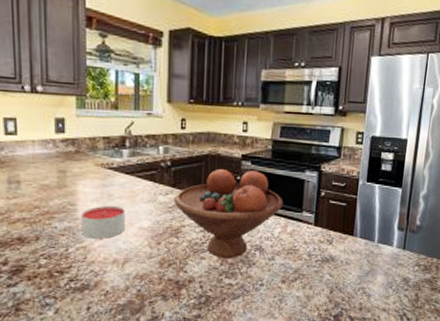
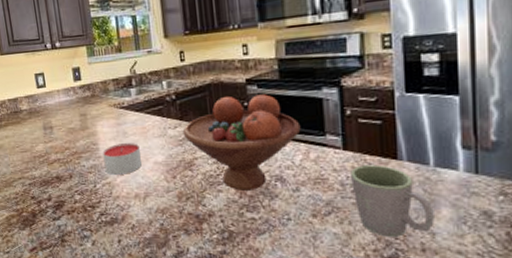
mug: none [316,239,372,299] -> present [351,165,435,237]

